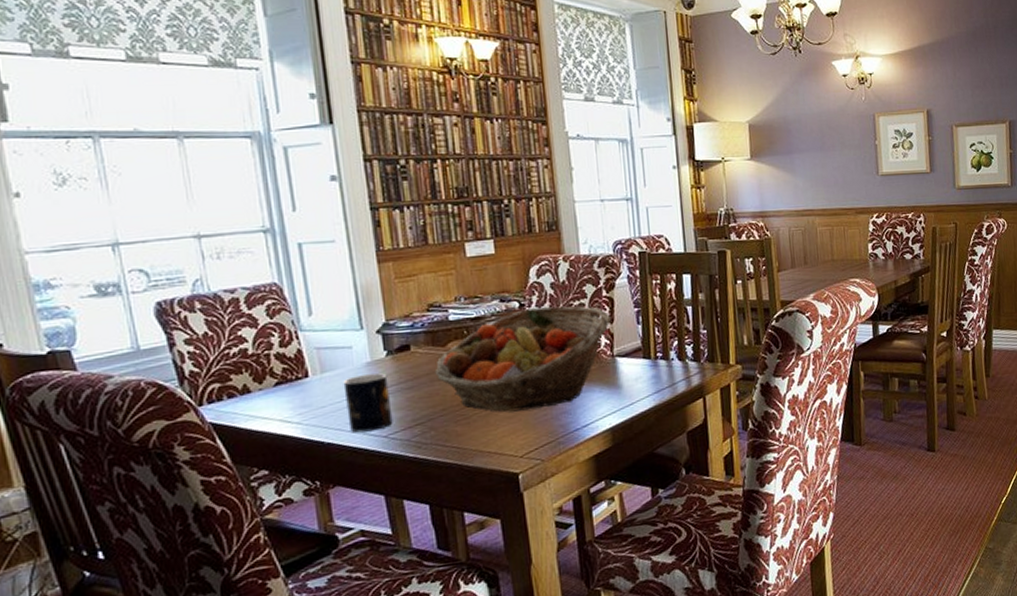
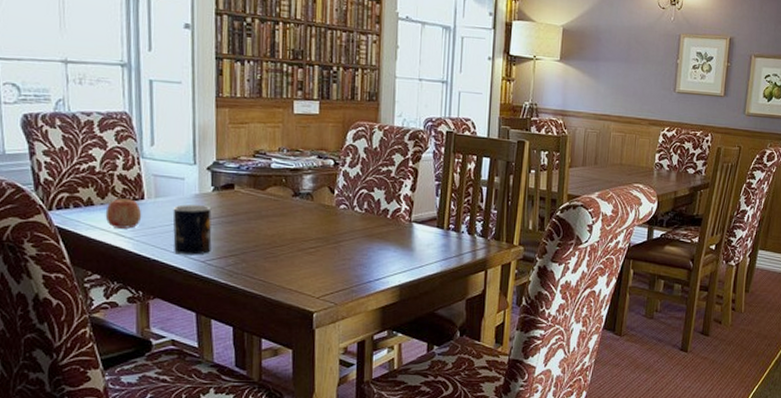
apple: none [265,379,309,415] -> present [105,198,142,229]
fruit basket: present [434,306,611,413] -> none [253,167,413,258]

